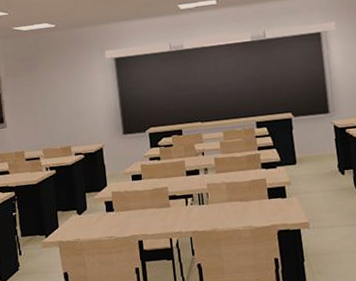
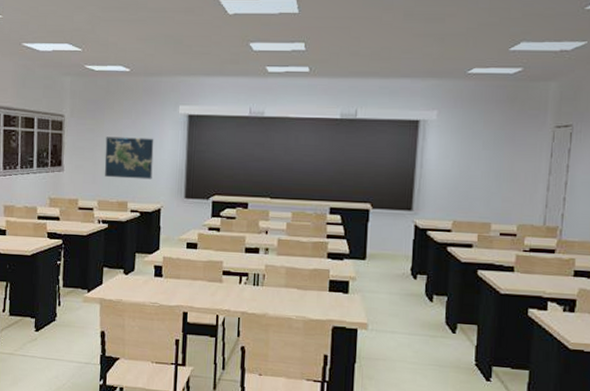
map: none [42,84,91,127] -> present [104,136,154,180]

